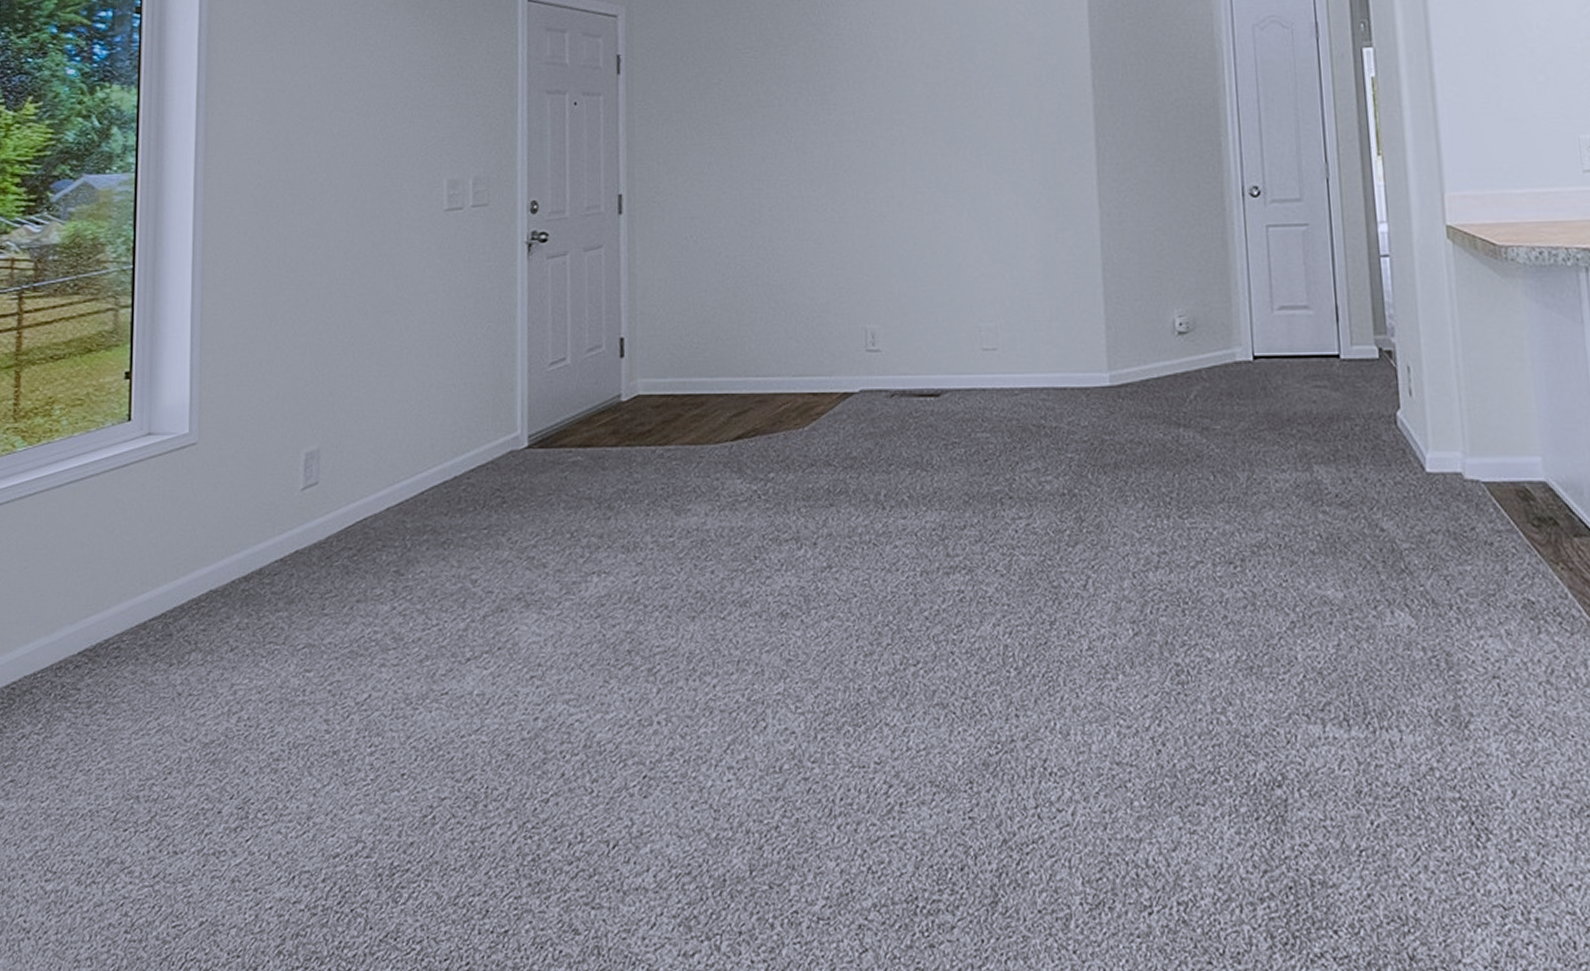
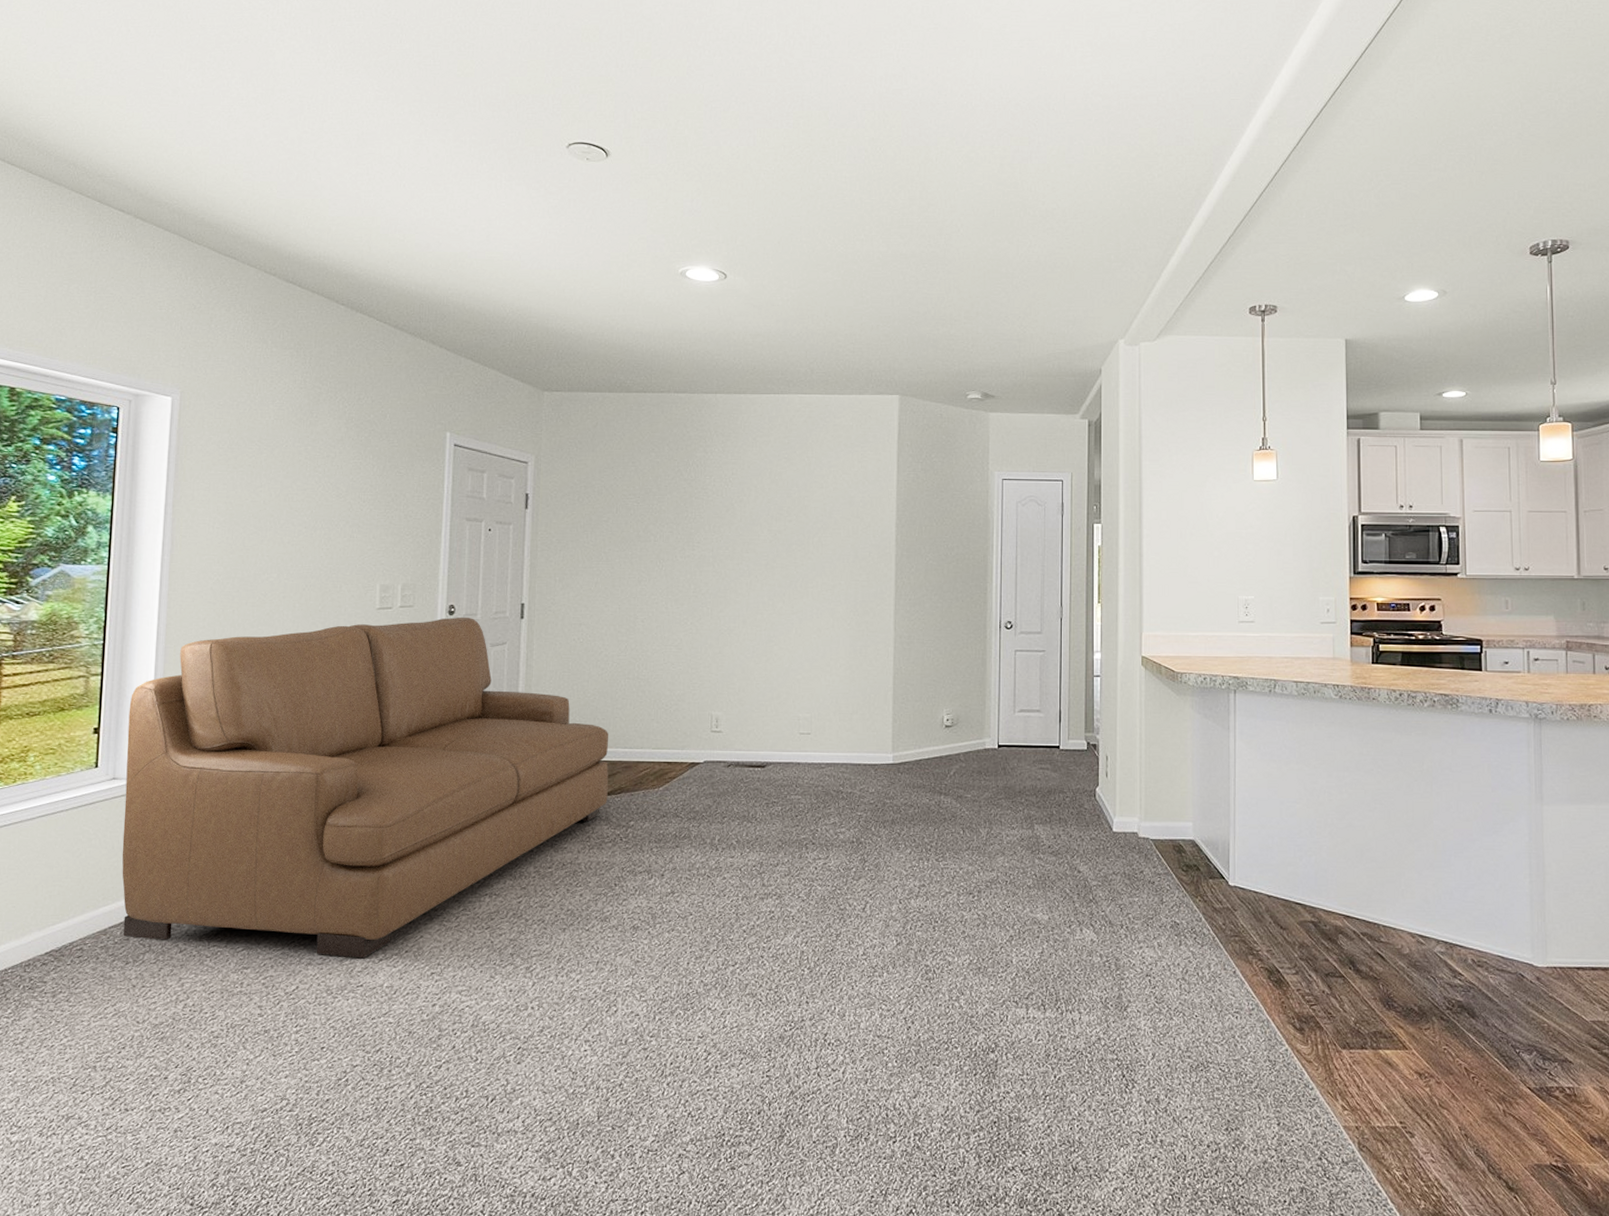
sofa: none [161,215,739,658] -> present [122,617,609,959]

